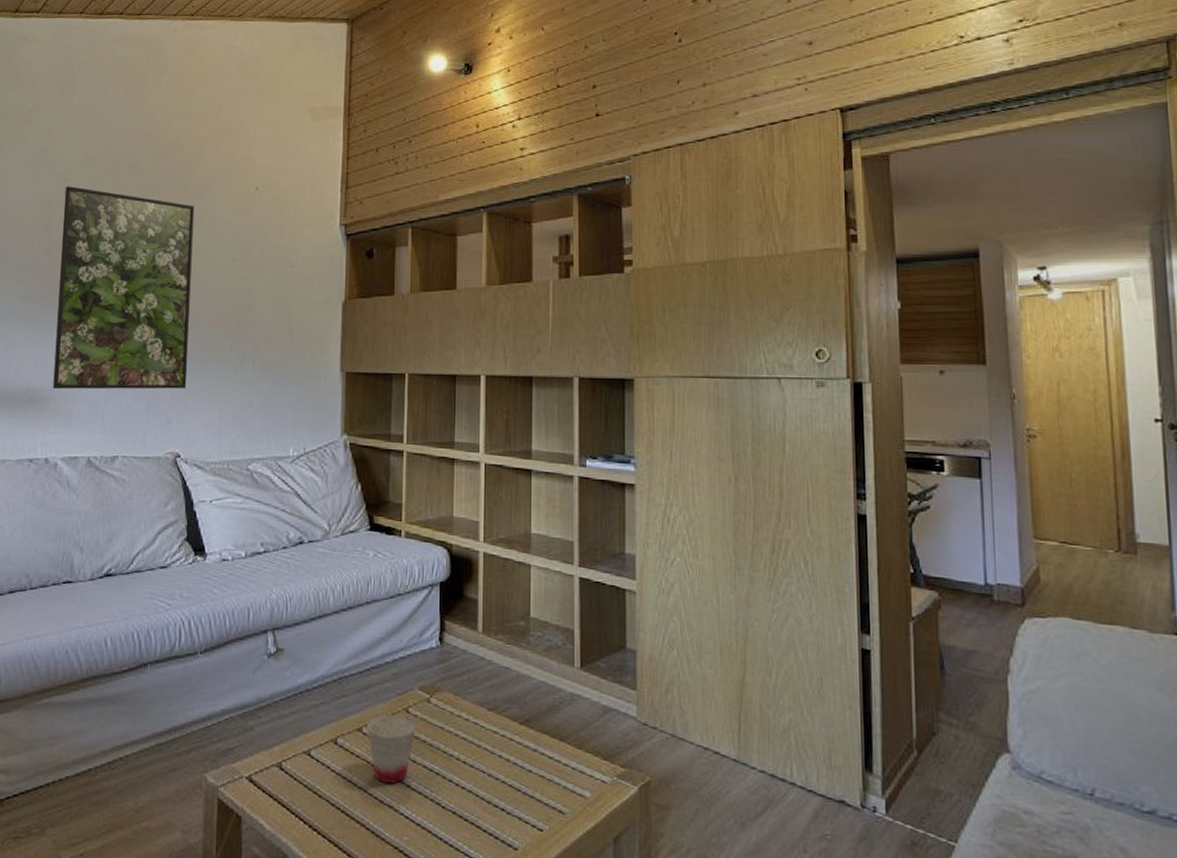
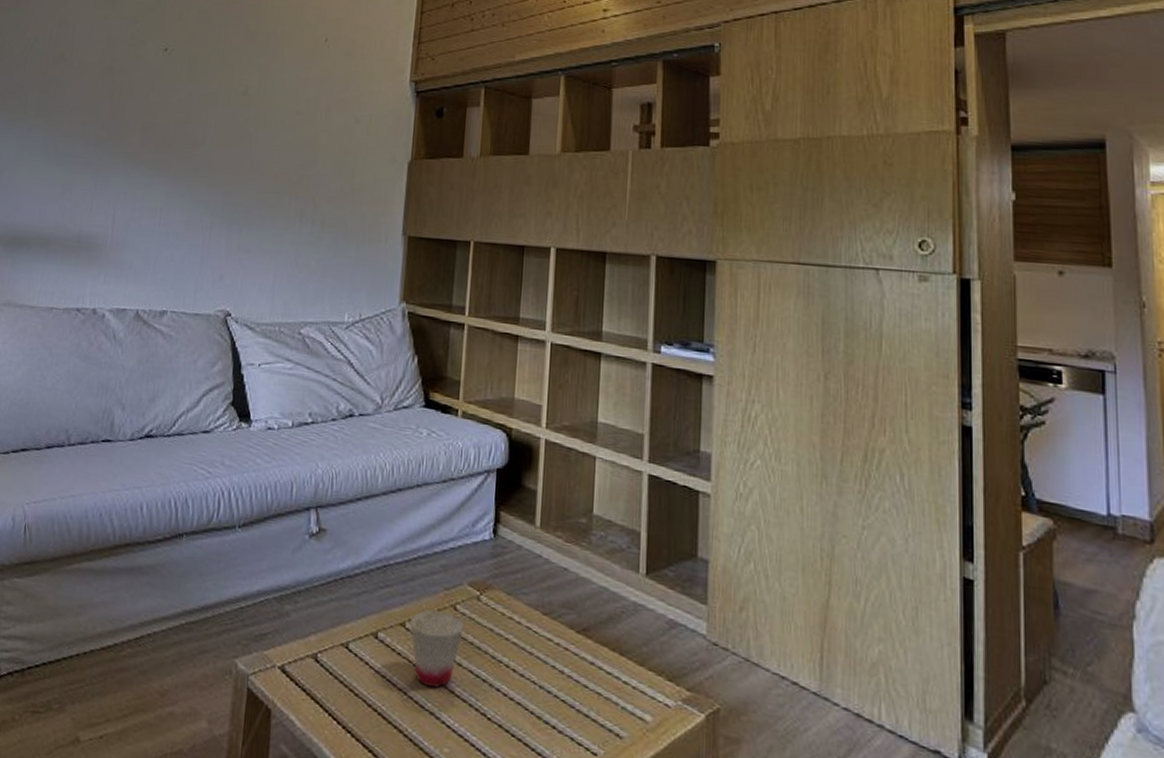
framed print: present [53,186,195,390] -> none [106,29,262,245]

